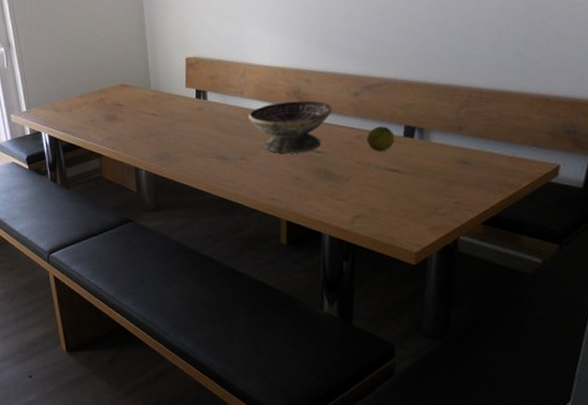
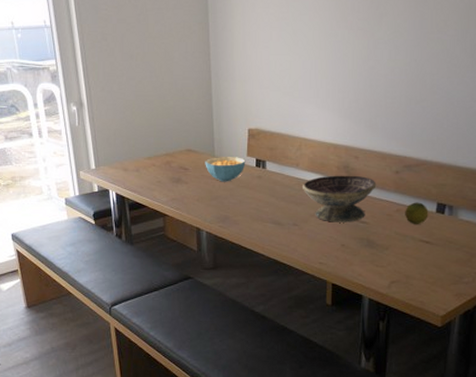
cereal bowl: none [140,89,185,117] -> present [205,157,246,182]

